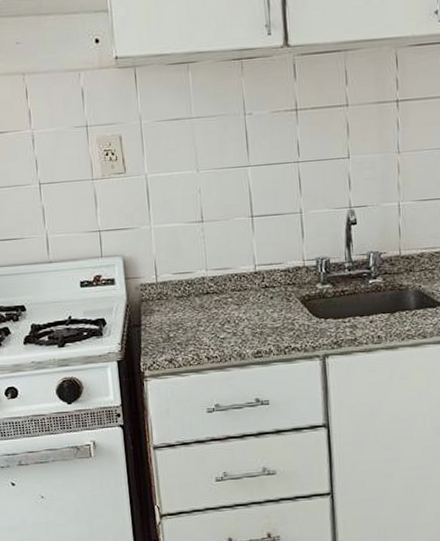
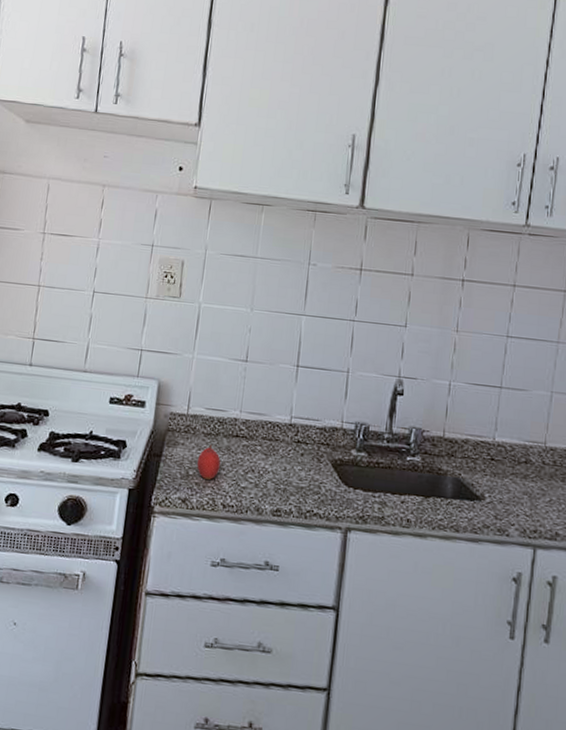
apple: none [175,306,198,338] -> present [197,444,221,480]

